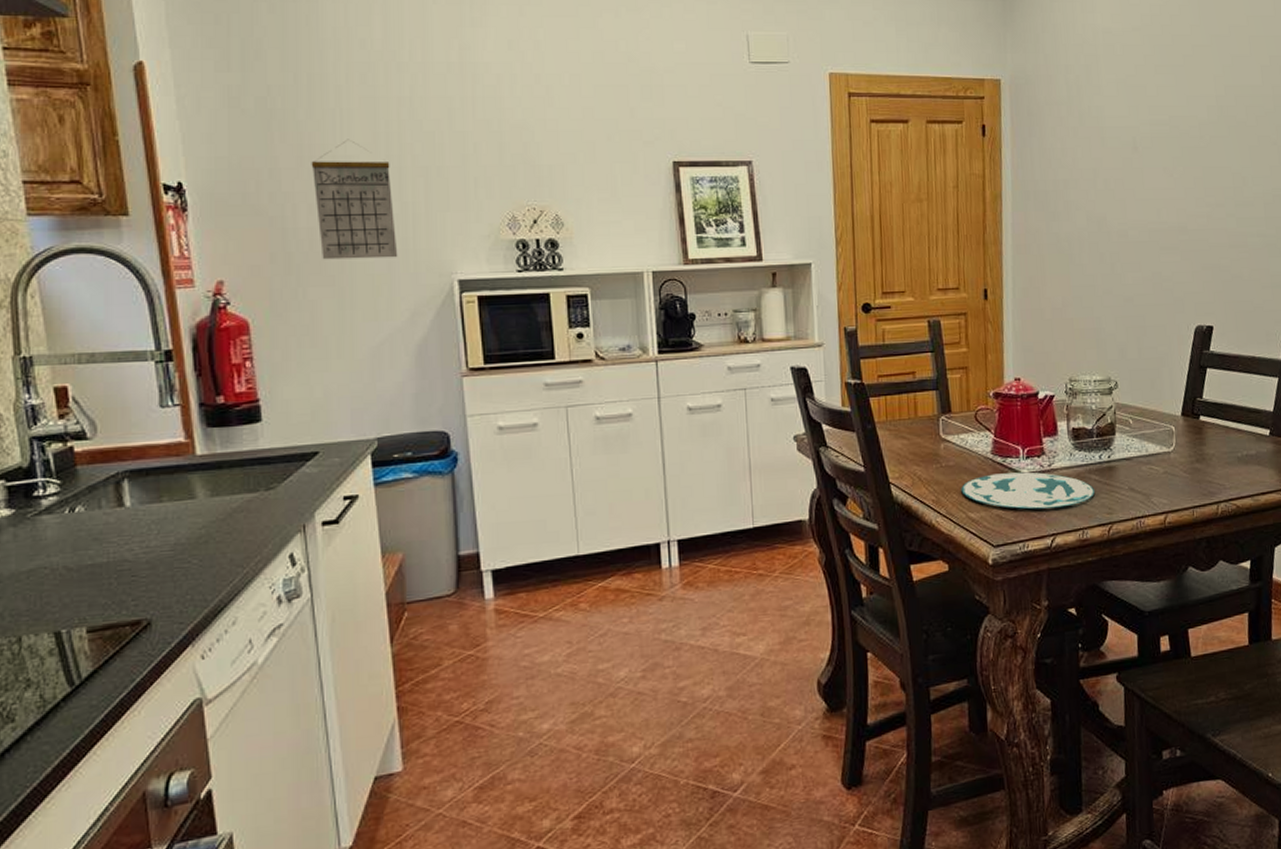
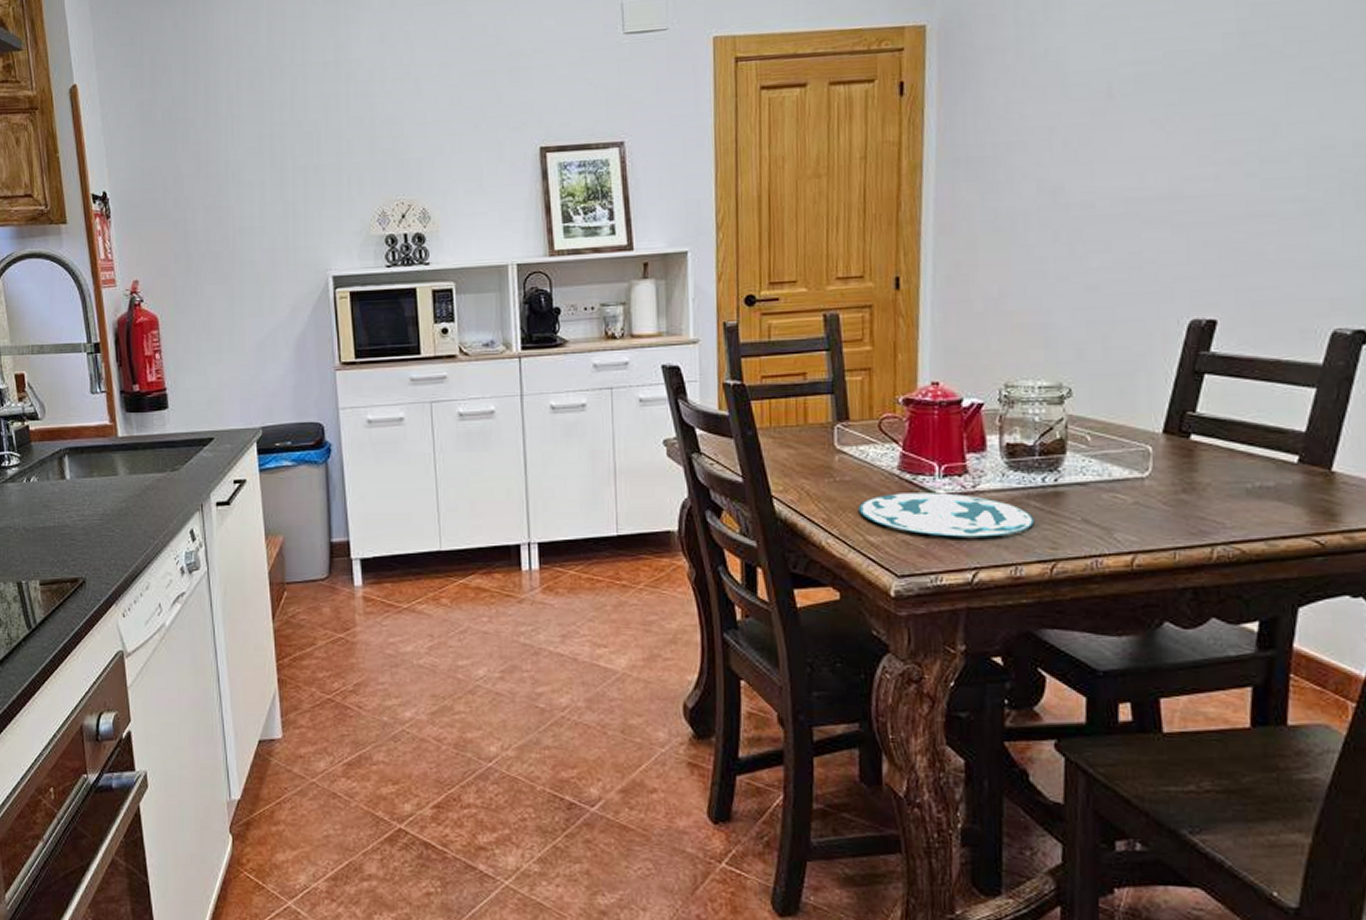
calendar: present [311,139,398,260] -> none [207,143,280,259]

